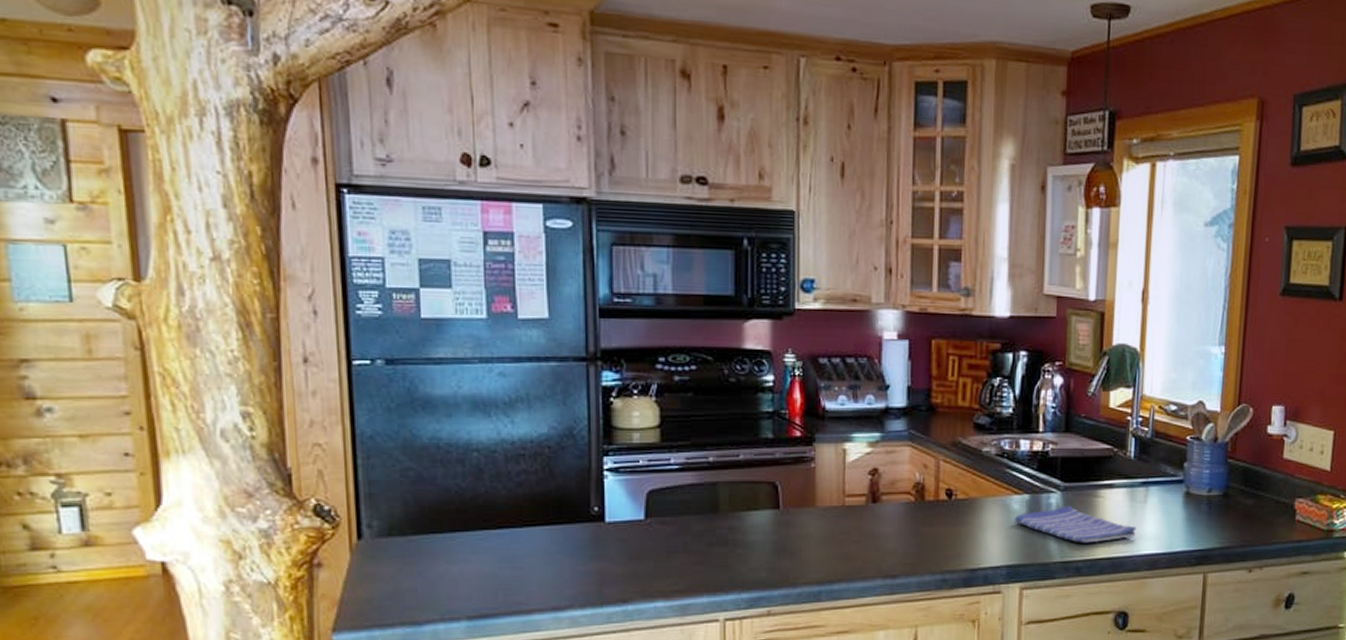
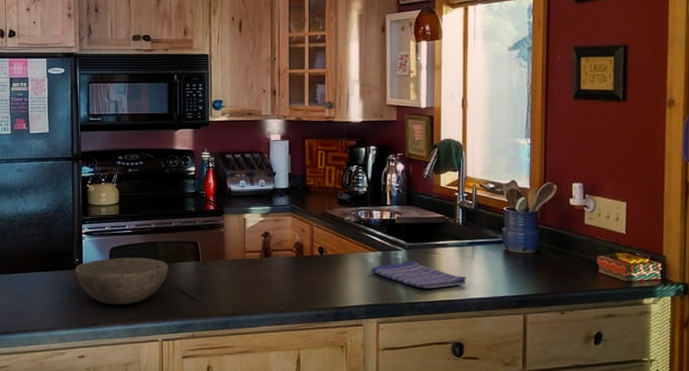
bowl: none [592,504,735,573] -> present [74,257,169,305]

